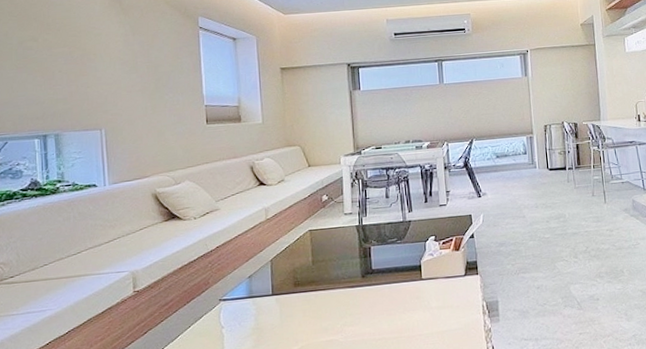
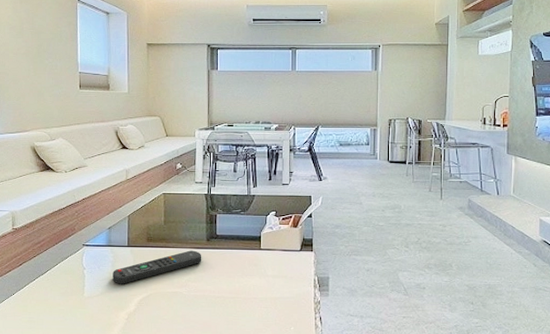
remote control: none [256,290,358,340] -> present [113,250,202,284]

